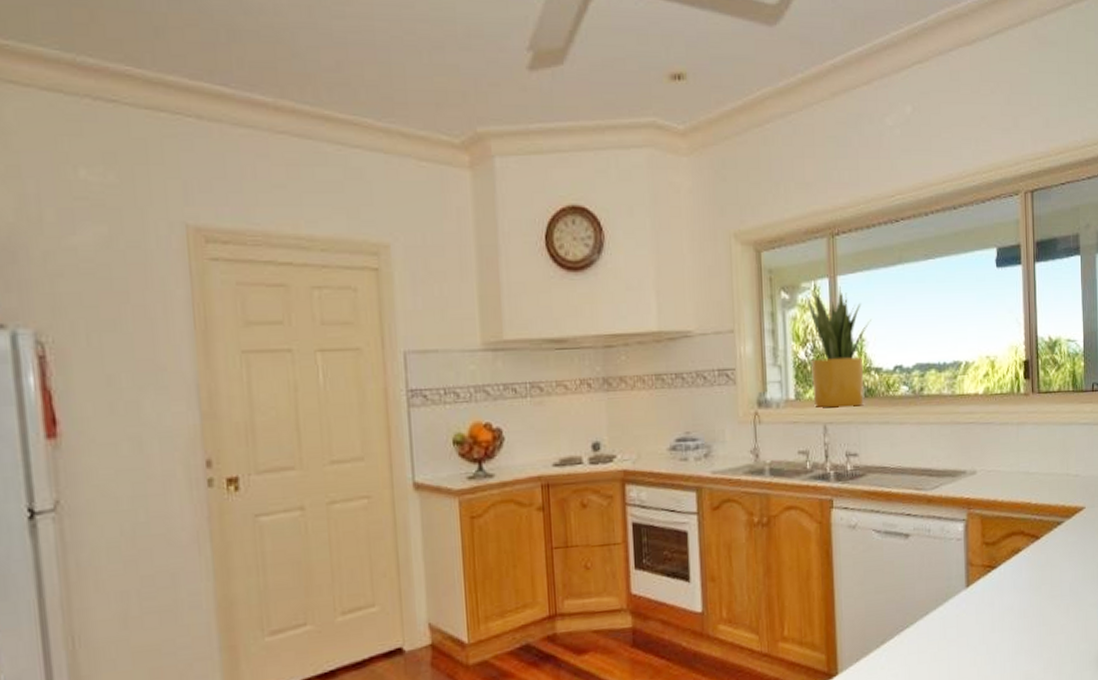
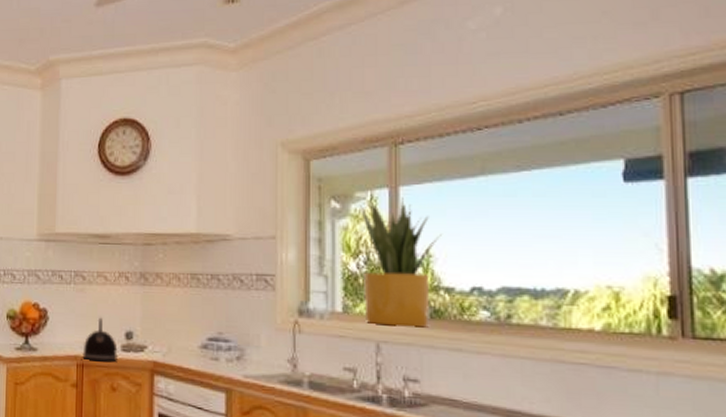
kettle: none [546,430,586,480] -> present [82,317,118,362]

